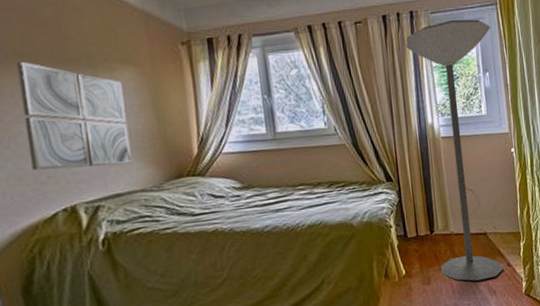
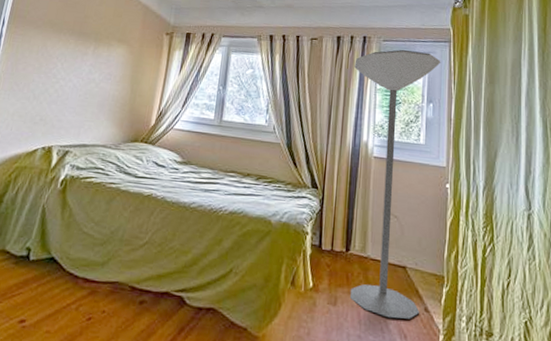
wall art: present [16,61,132,171] -> none [32,29,114,122]

